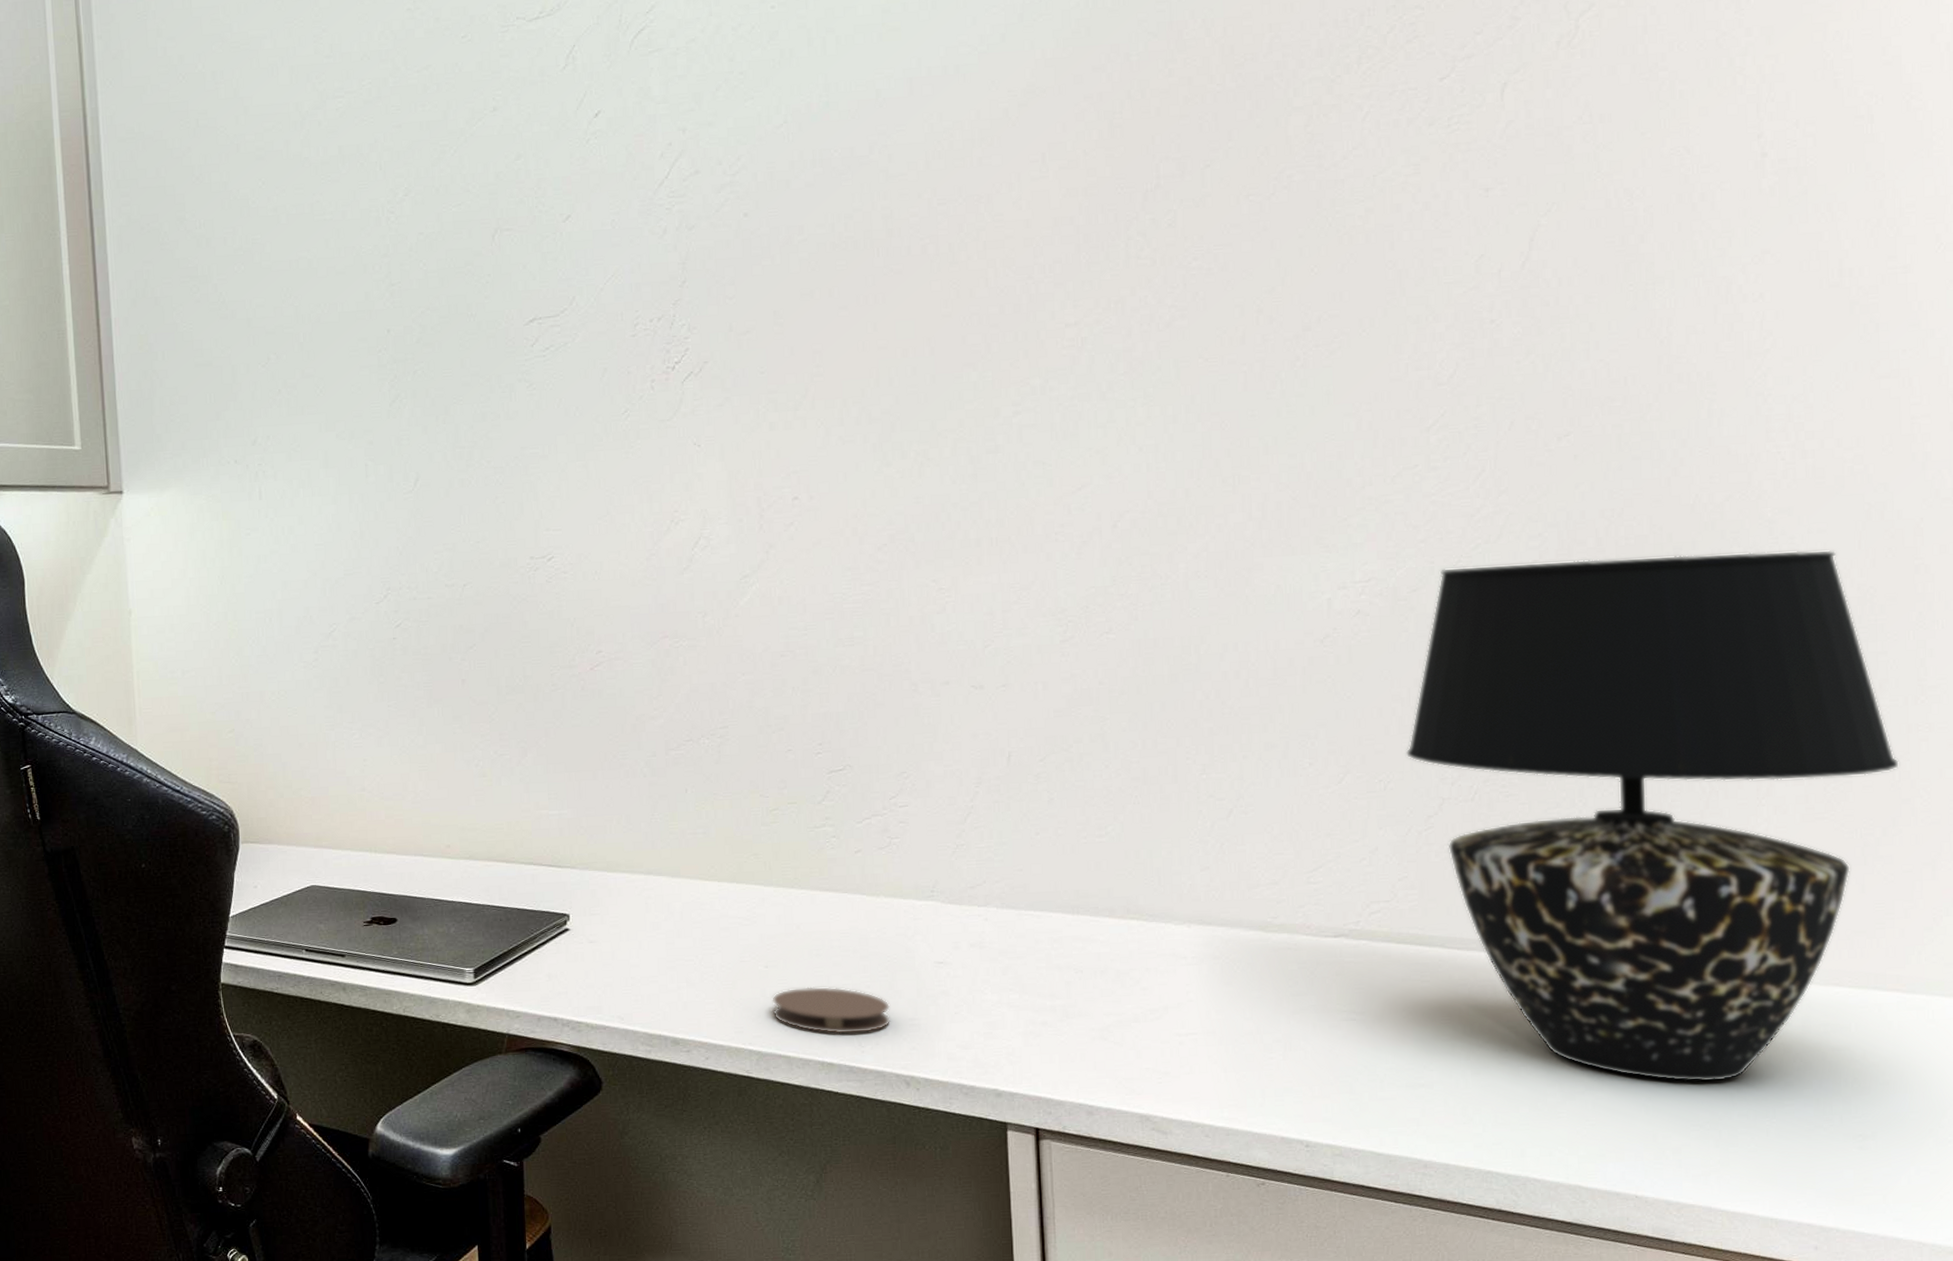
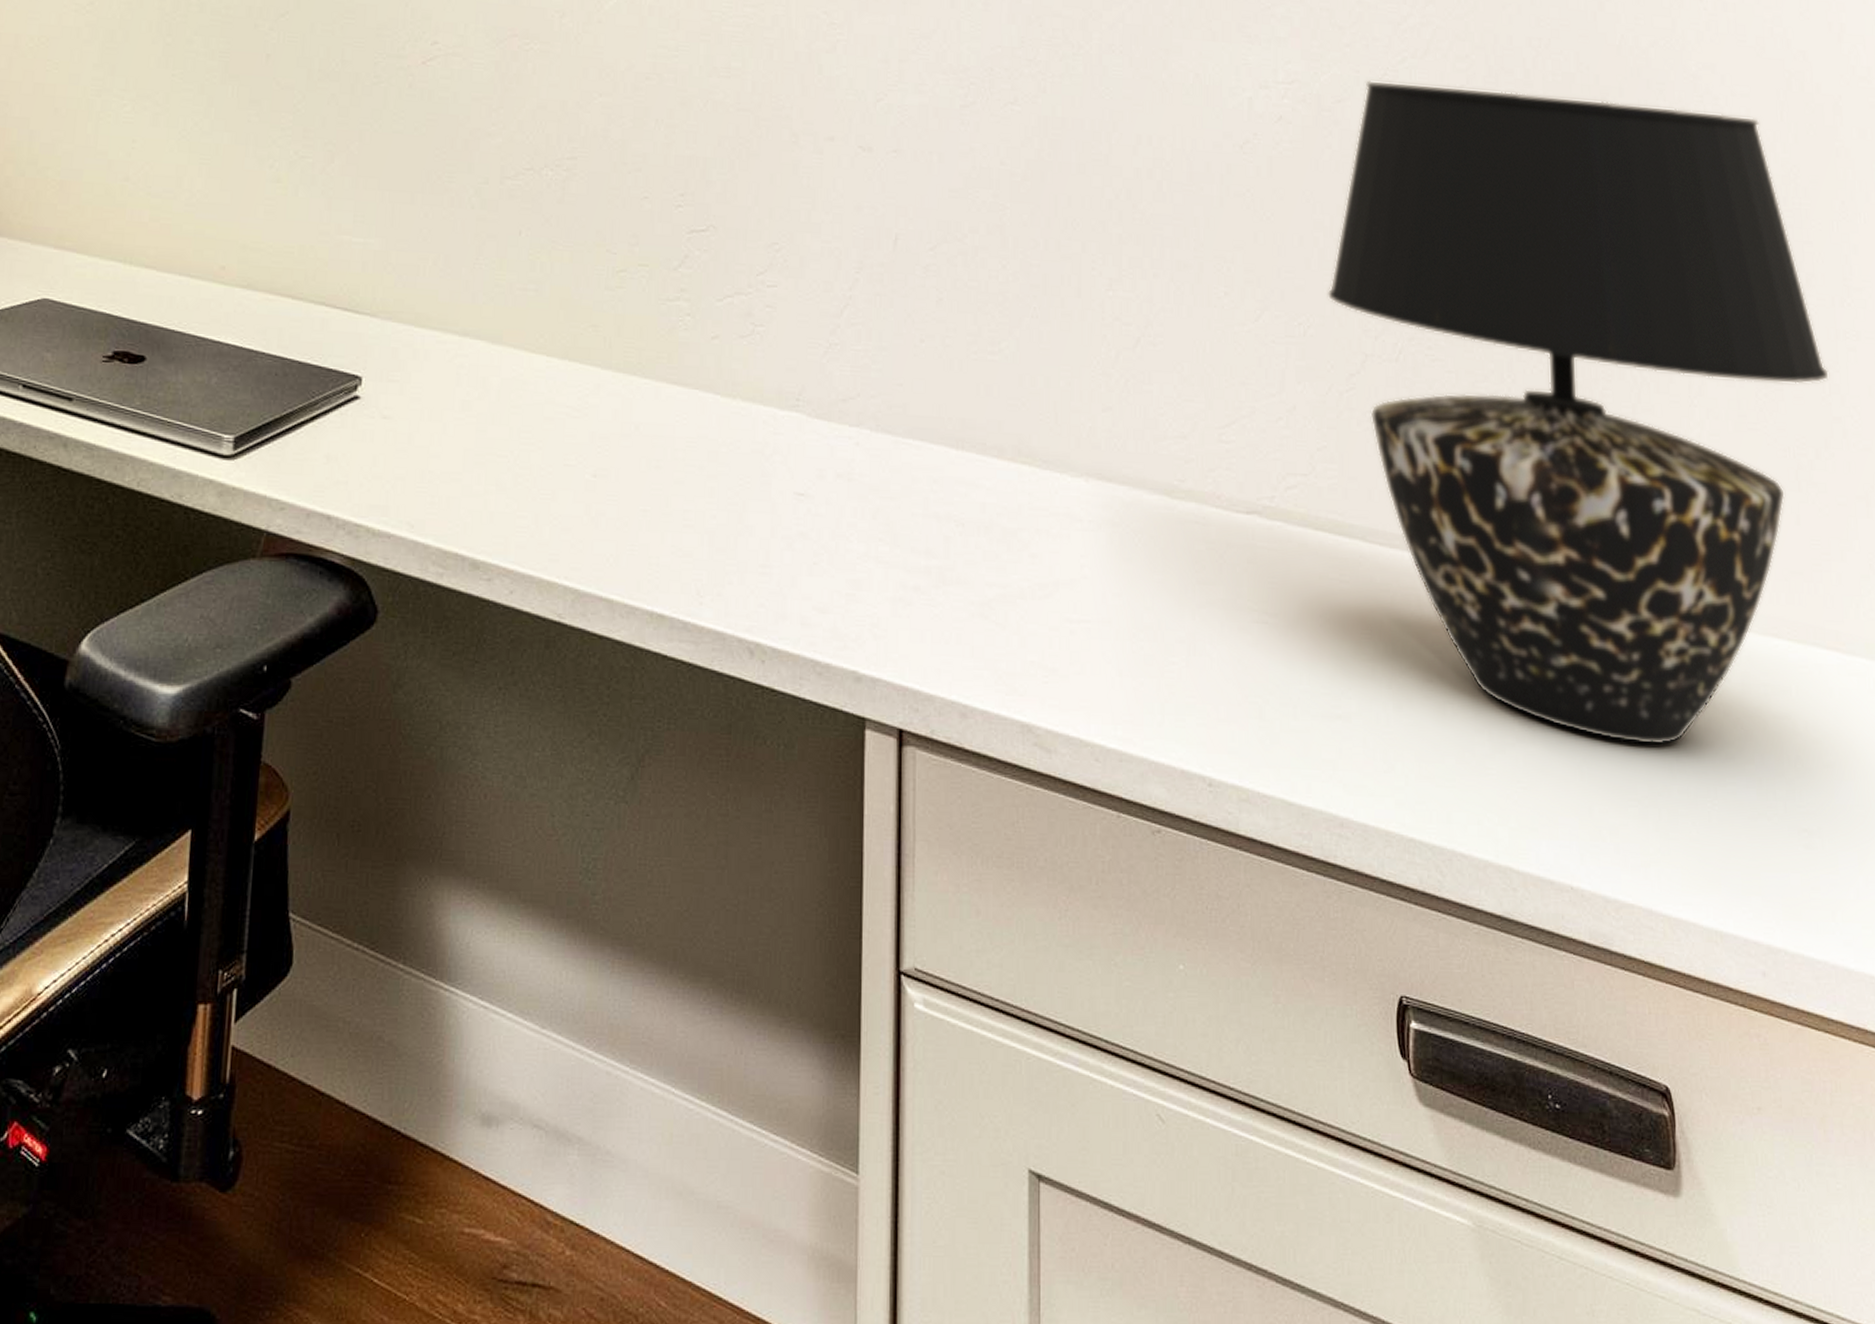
coaster: present [772,986,890,1035] -> none [596,507,737,579]

